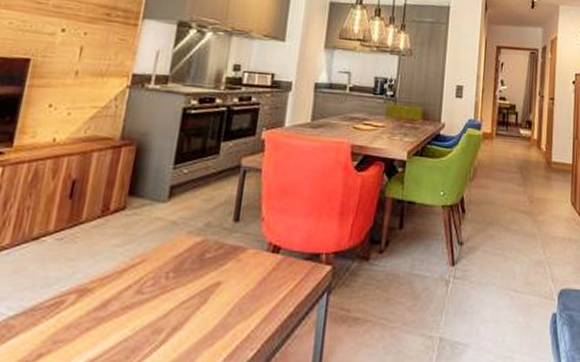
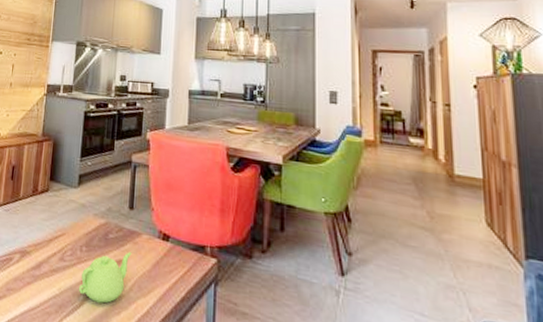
teapot: none [159,271,234,337] -> present [78,251,132,303]

